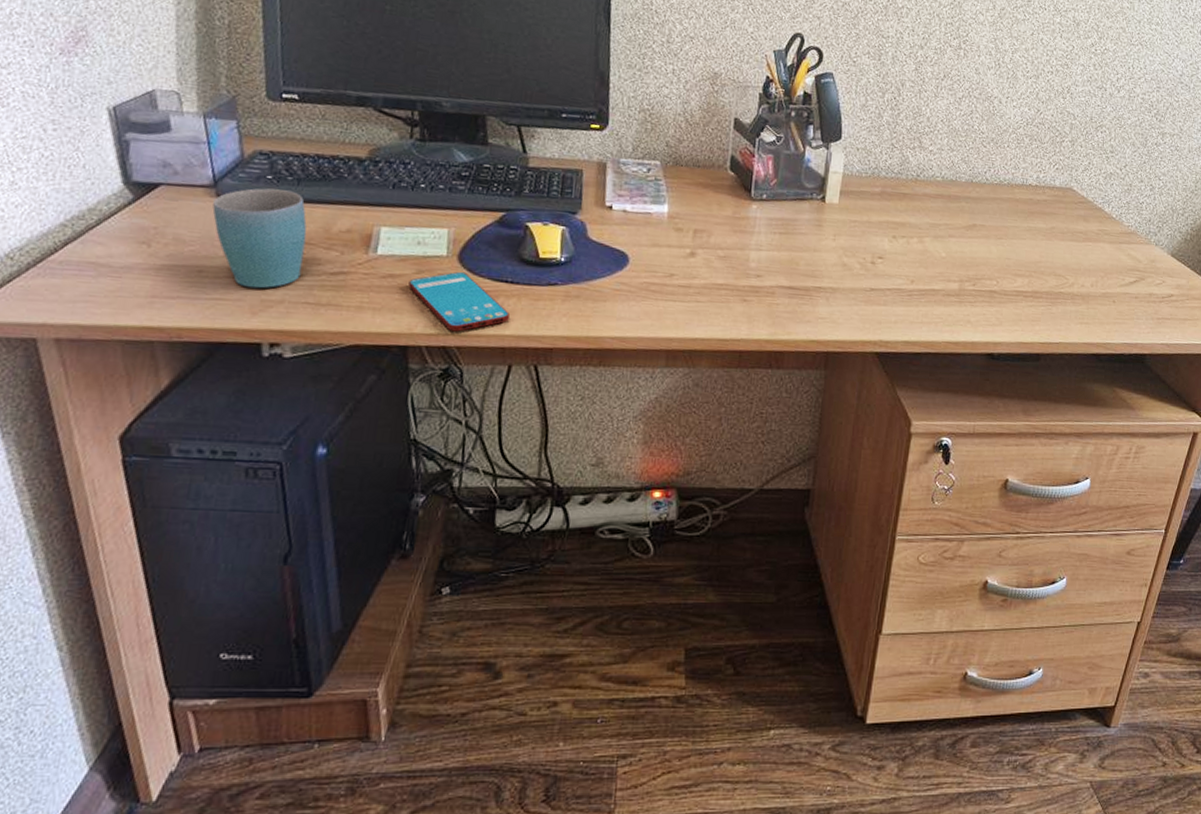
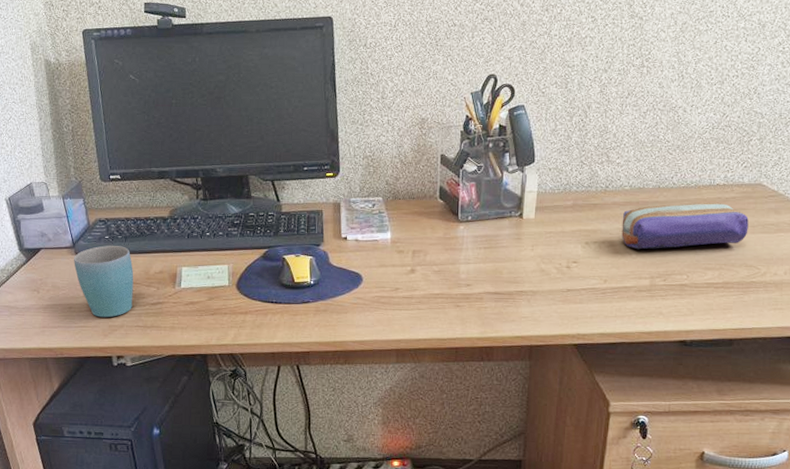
smartphone: present [408,271,510,332] -> none [204,296,276,342]
pencil case: none [931,201,1059,250] -> present [621,202,749,250]

